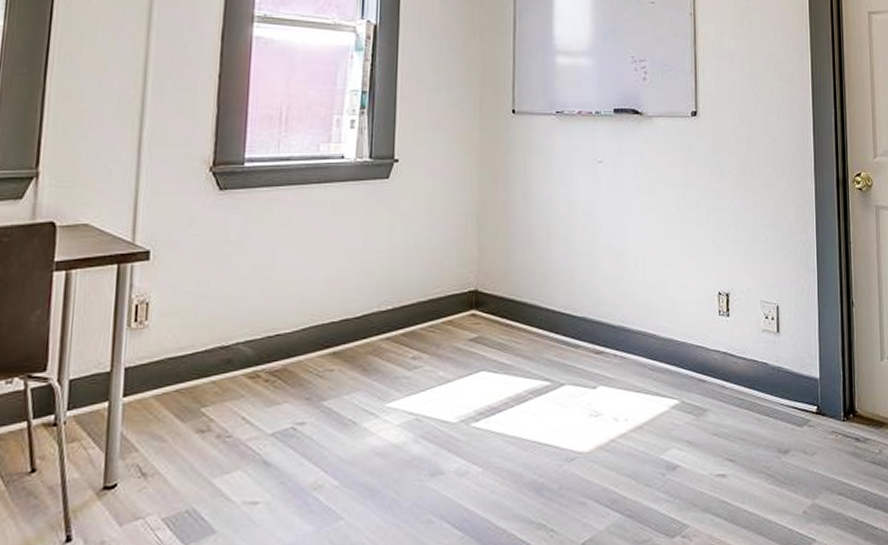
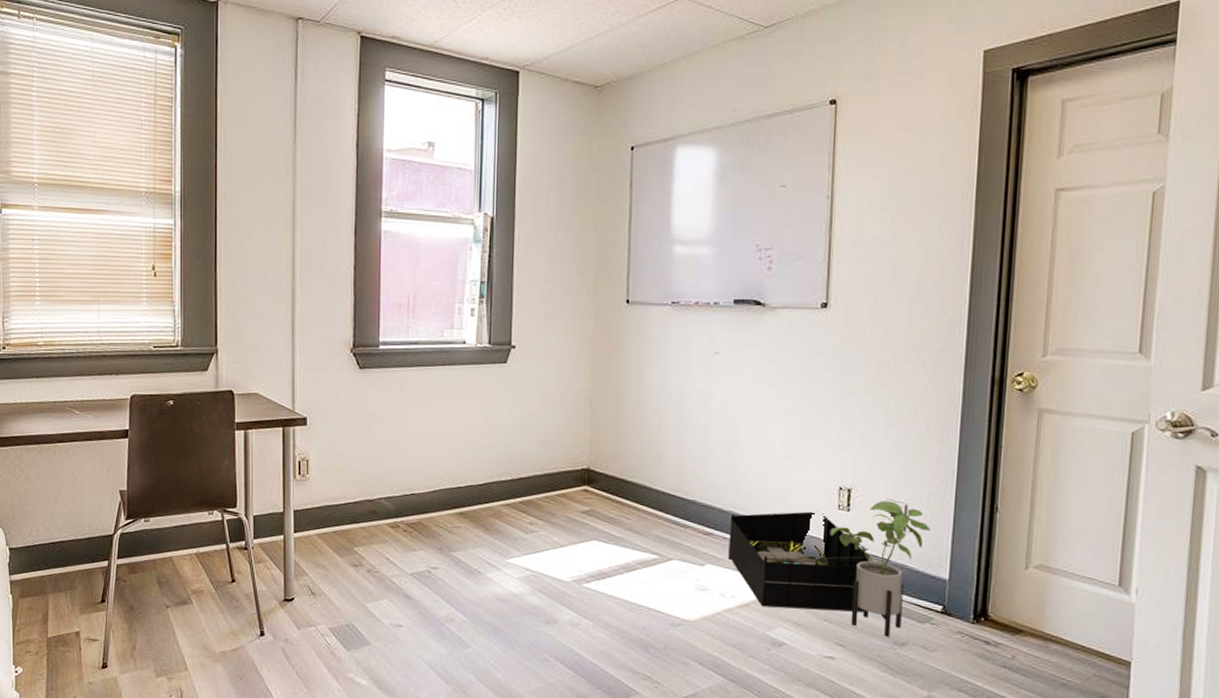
storage bin: none [620,318,752,428] -> present [728,510,872,612]
house plant: none [713,303,800,445] -> present [830,501,931,637]

